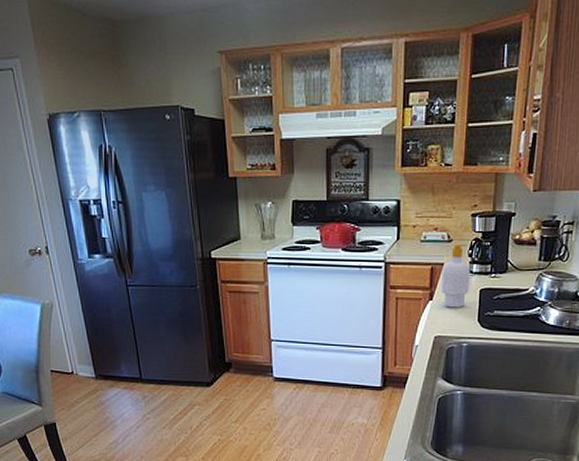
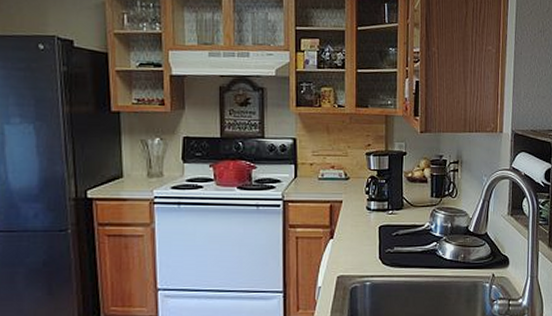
soap bottle: present [441,243,470,308] -> none [341,181,369,246]

